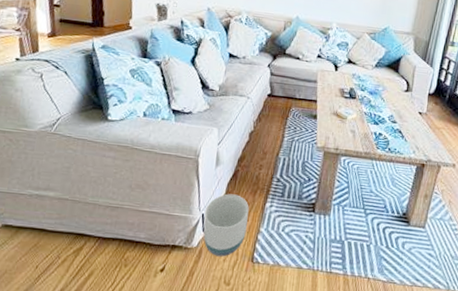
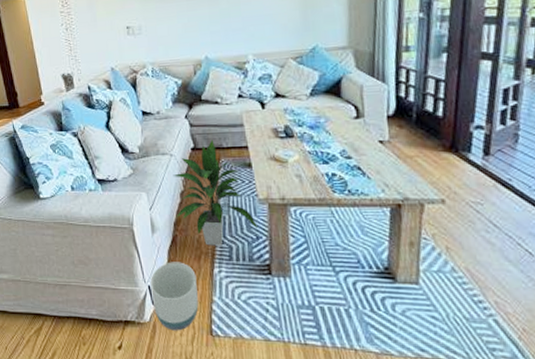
indoor plant: none [241,90,311,184] -> present [173,139,257,246]

